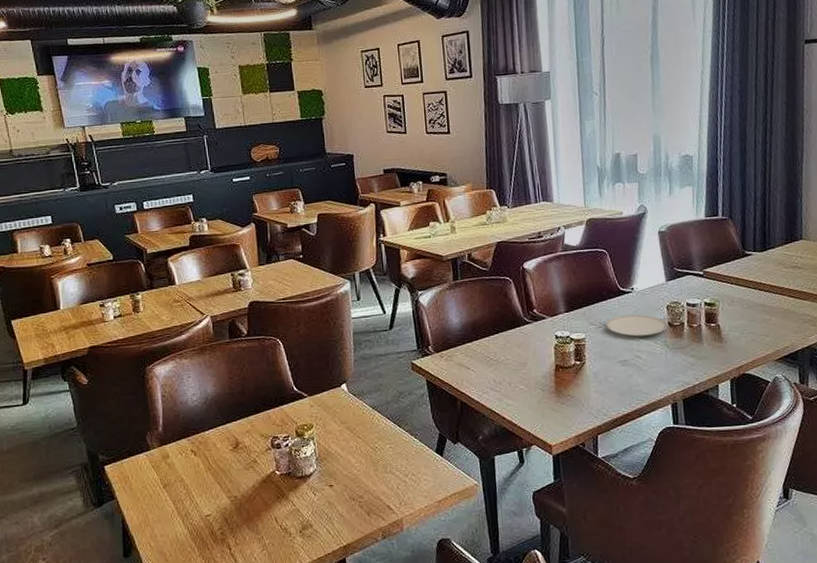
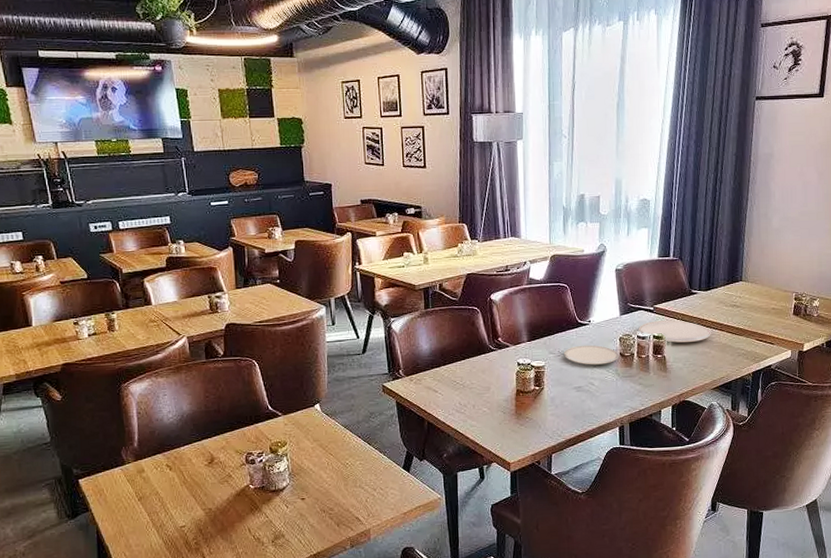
plate: none [688,285,771,310] -> present [639,320,711,343]

